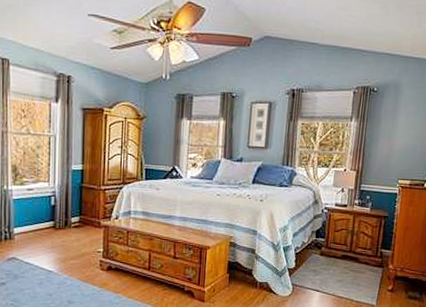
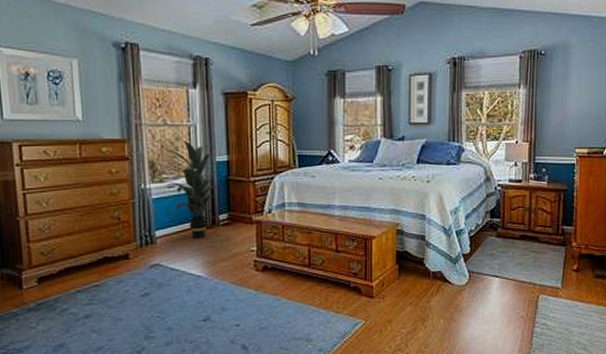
indoor plant: none [24,148,80,237] -> present [163,140,227,238]

